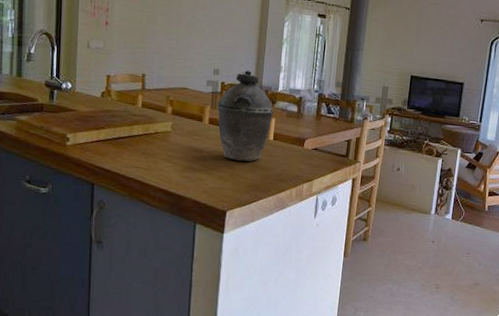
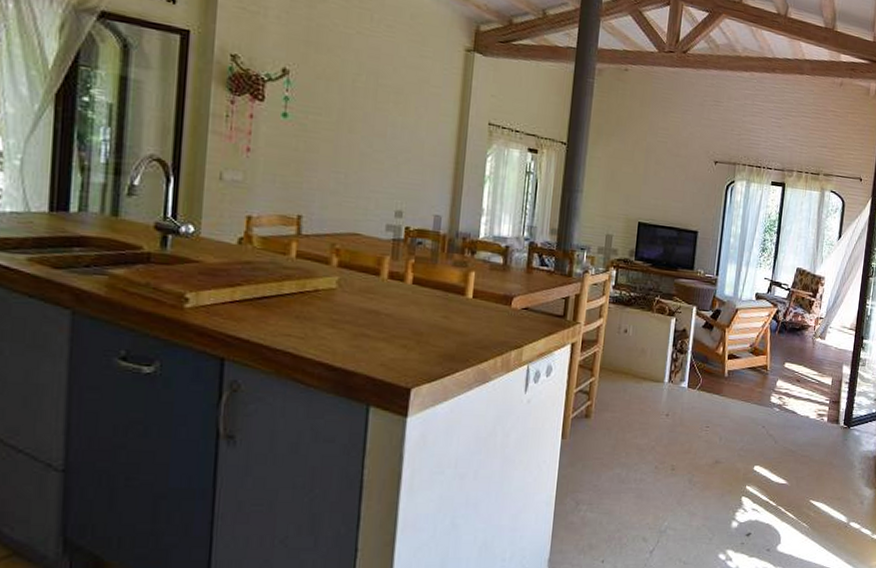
kettle: present [217,70,273,162] -> none [399,212,473,326]

